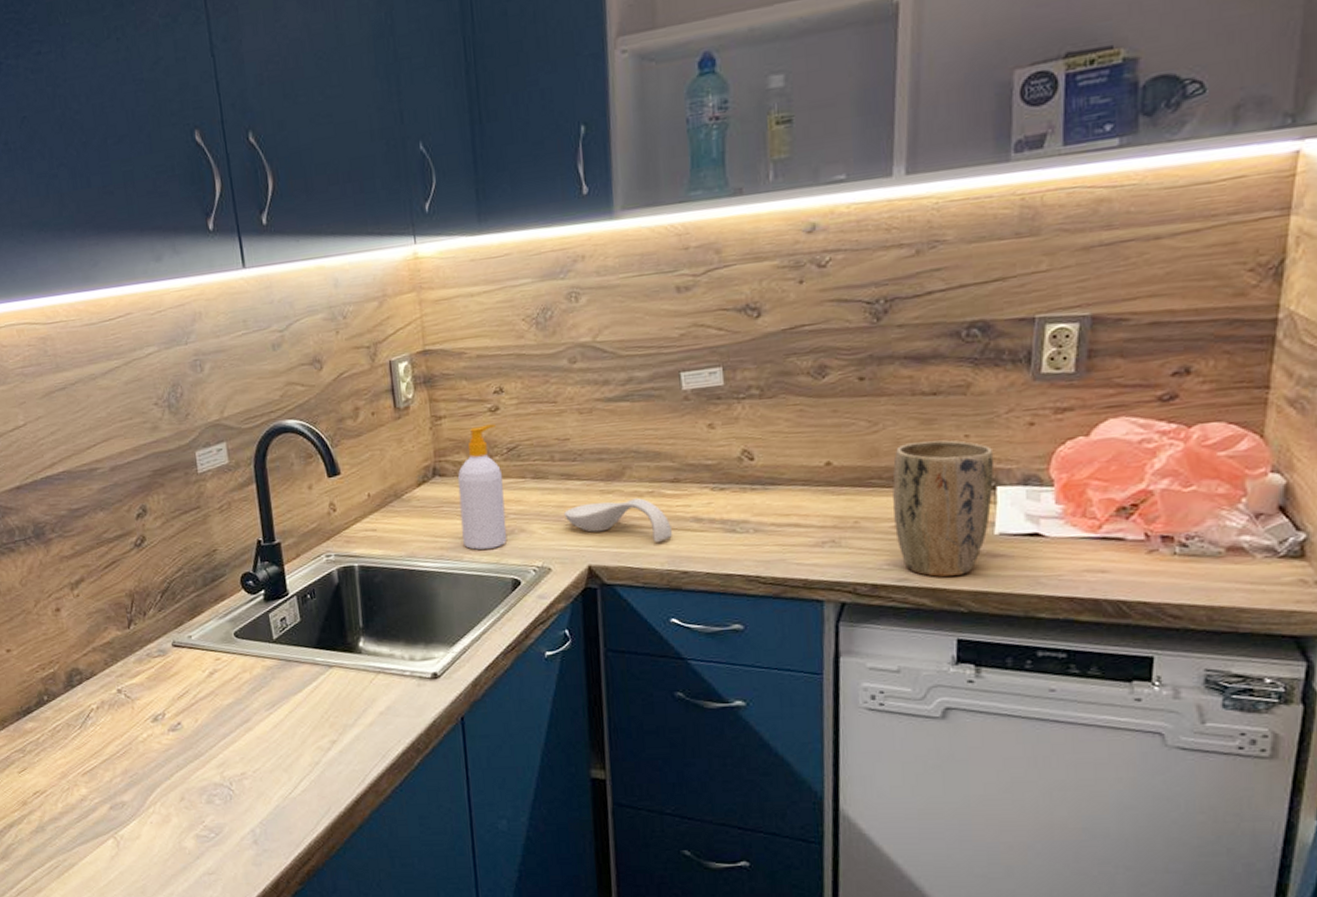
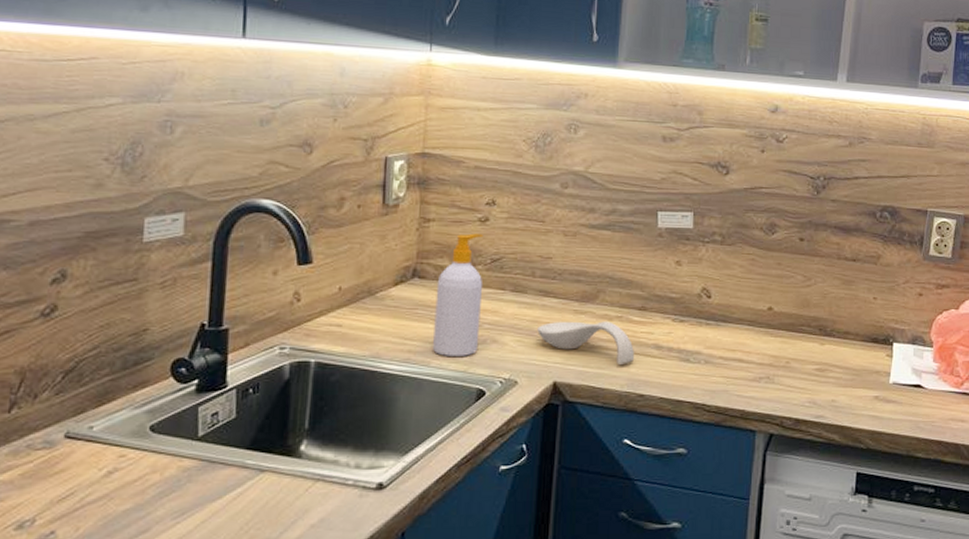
plant pot: present [892,440,995,577] -> none [817,299,893,416]

